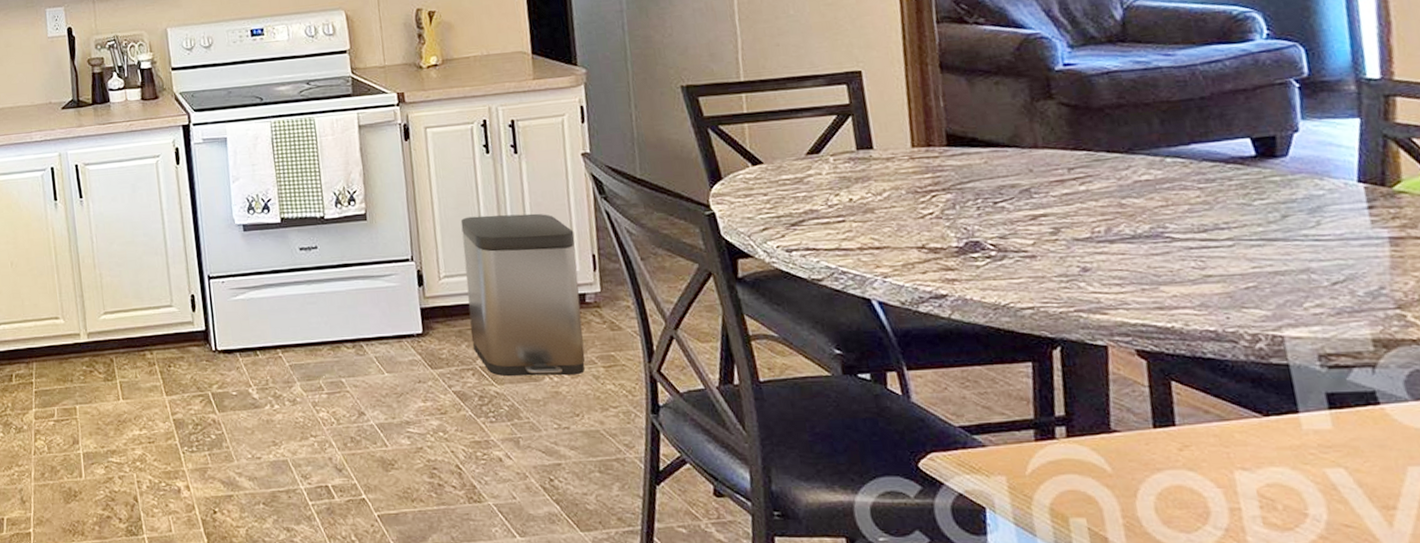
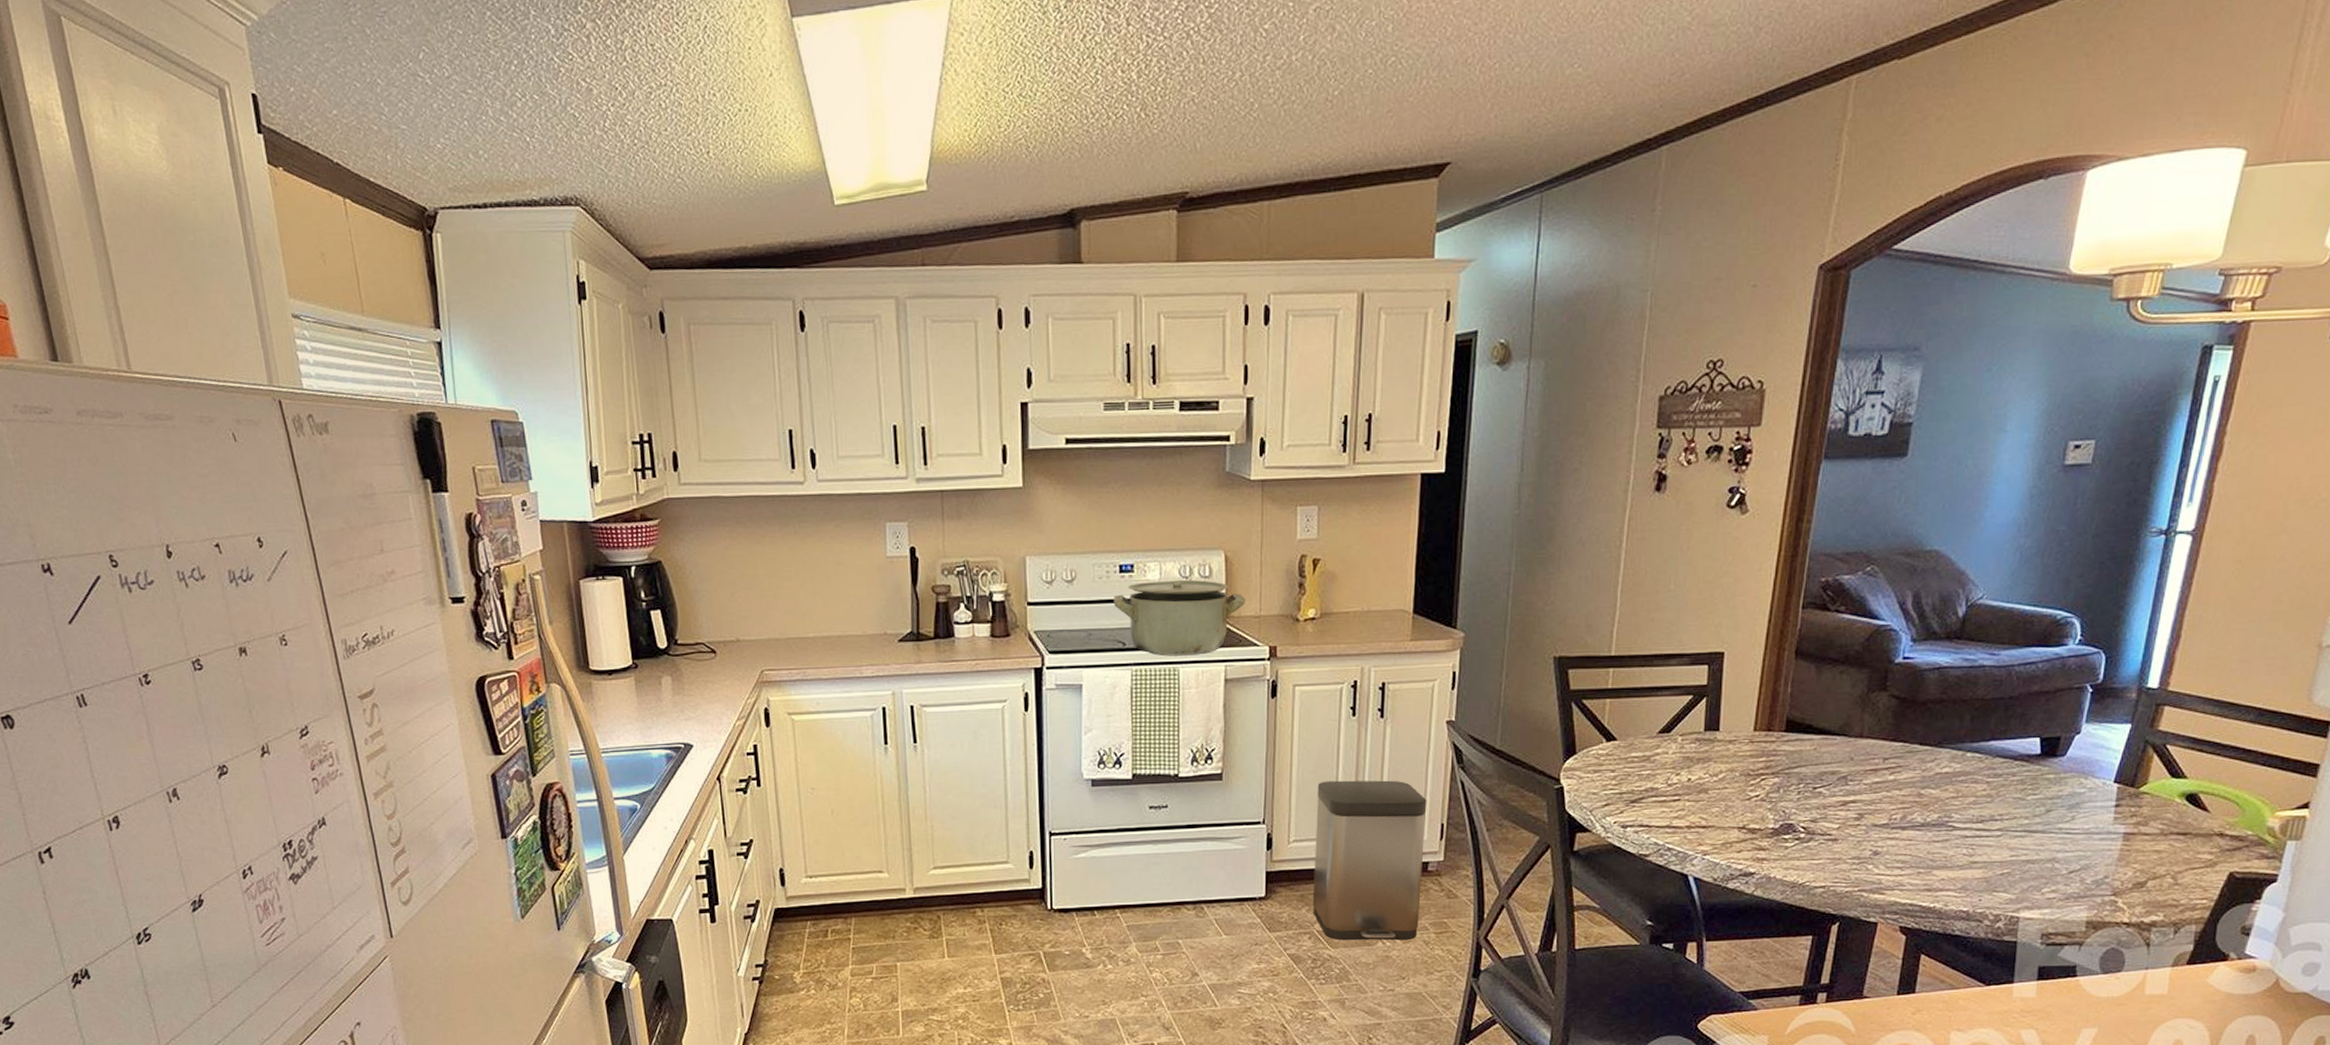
saucepan: none [248,37,370,108] -> present [1113,579,1246,656]

